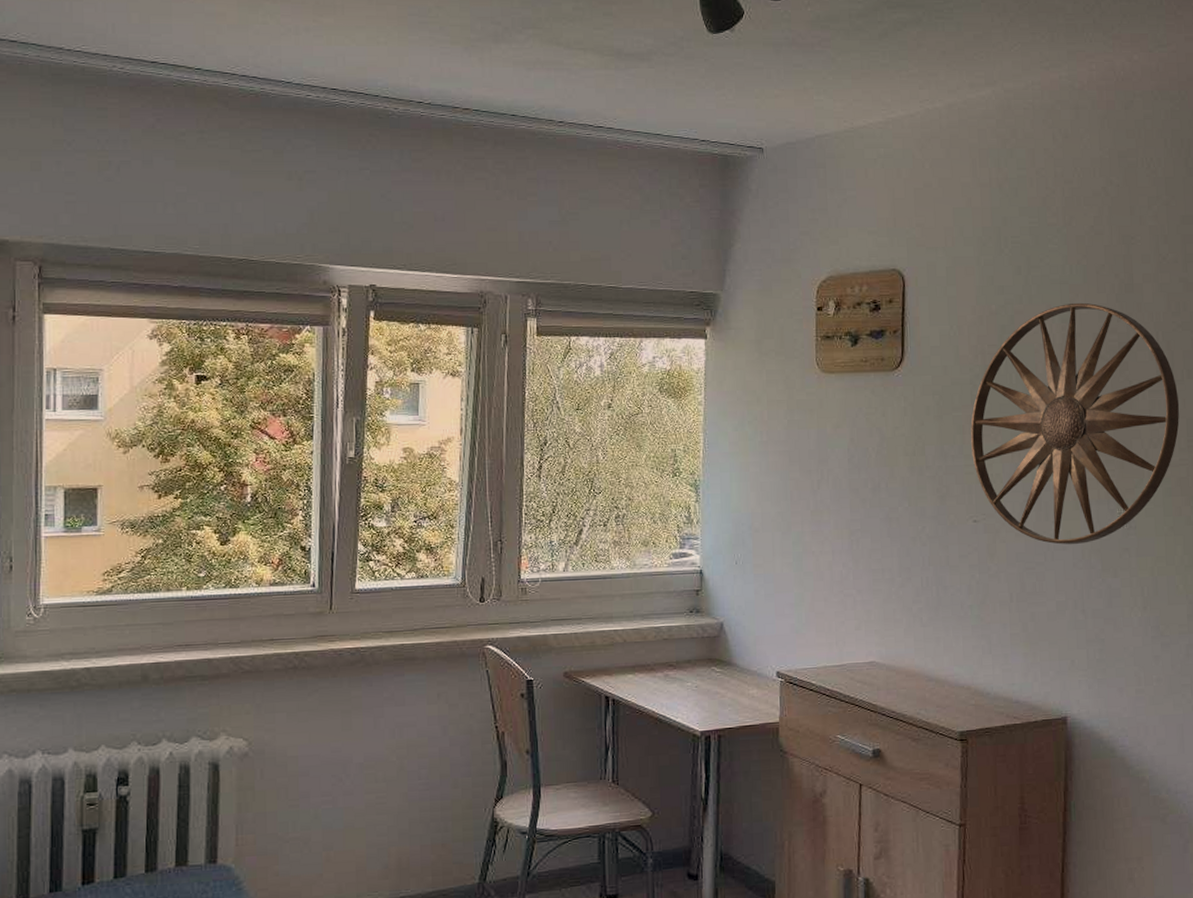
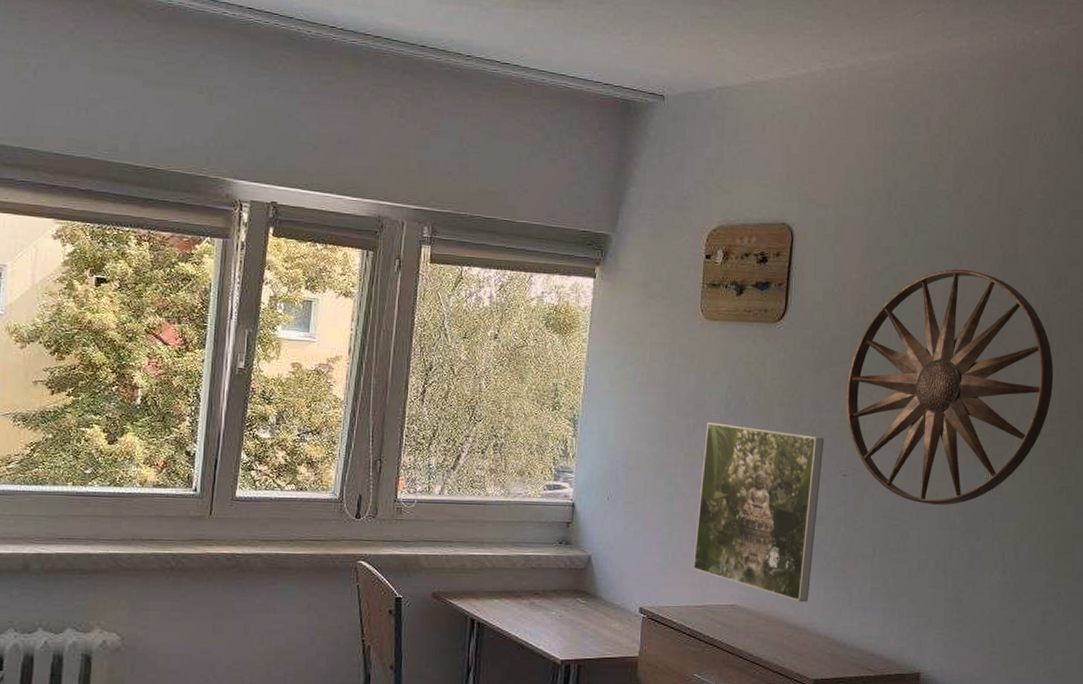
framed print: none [827,477,952,654] -> present [693,423,824,603]

